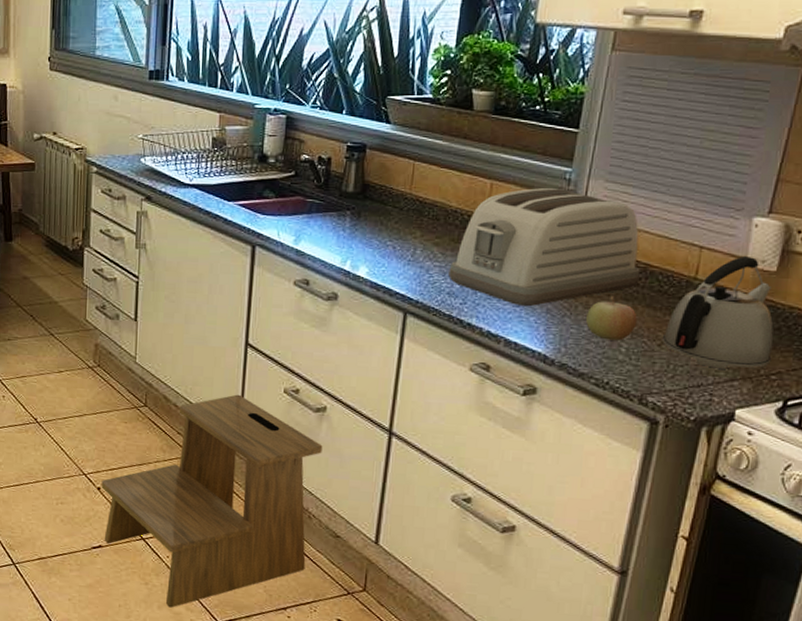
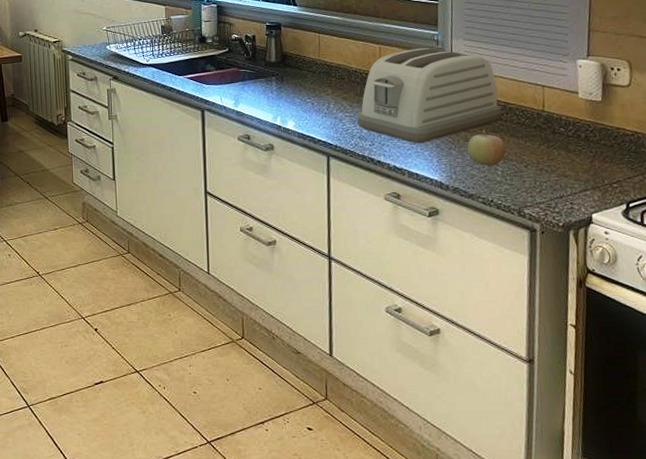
step stool: present [101,394,323,608] -> none [97,236,277,433]
kettle: present [661,255,774,370] -> none [526,90,611,183]

